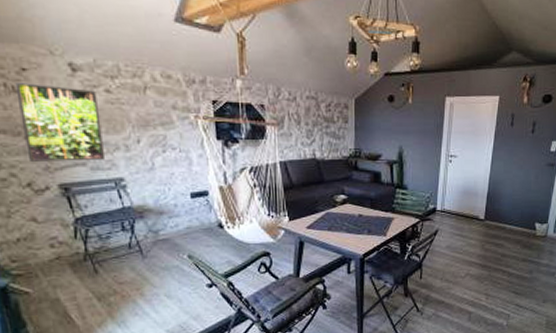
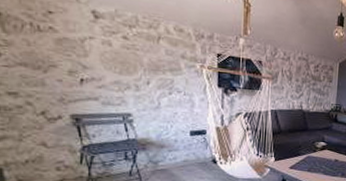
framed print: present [15,83,106,162] -> none [41,23,117,97]

